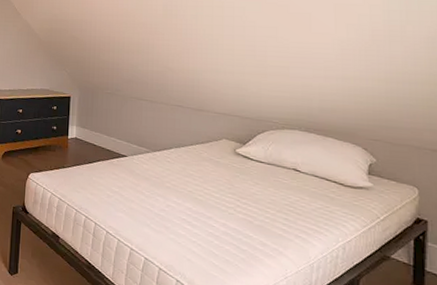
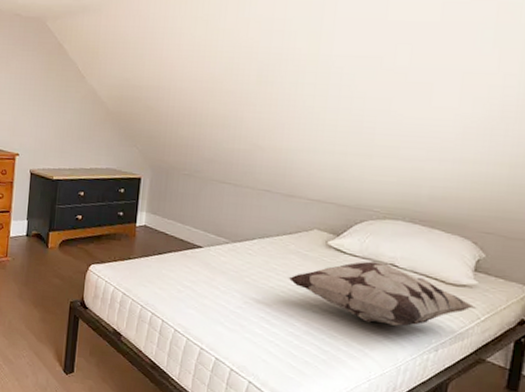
decorative pillow: none [204,167,374,226] -> present [288,261,476,326]

